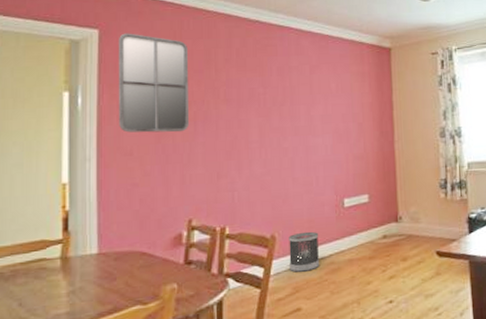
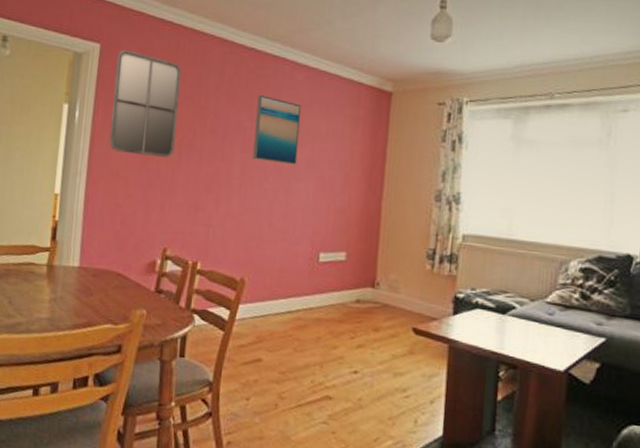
wall art: none [267,62,312,123] -> present [252,94,302,165]
wastebasket: present [289,231,320,273] -> none [255,280,288,323]

